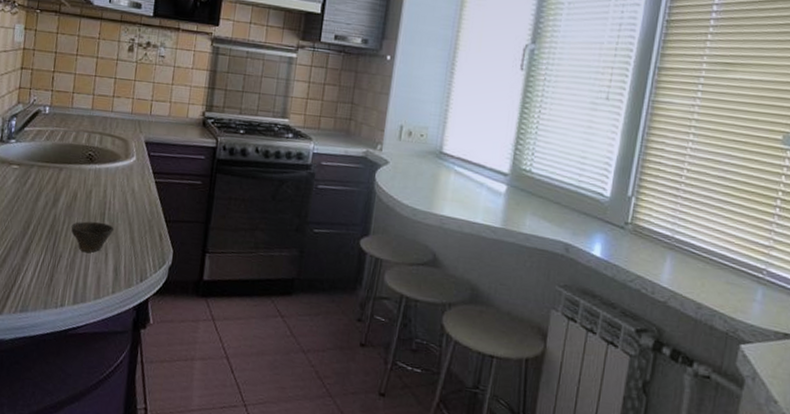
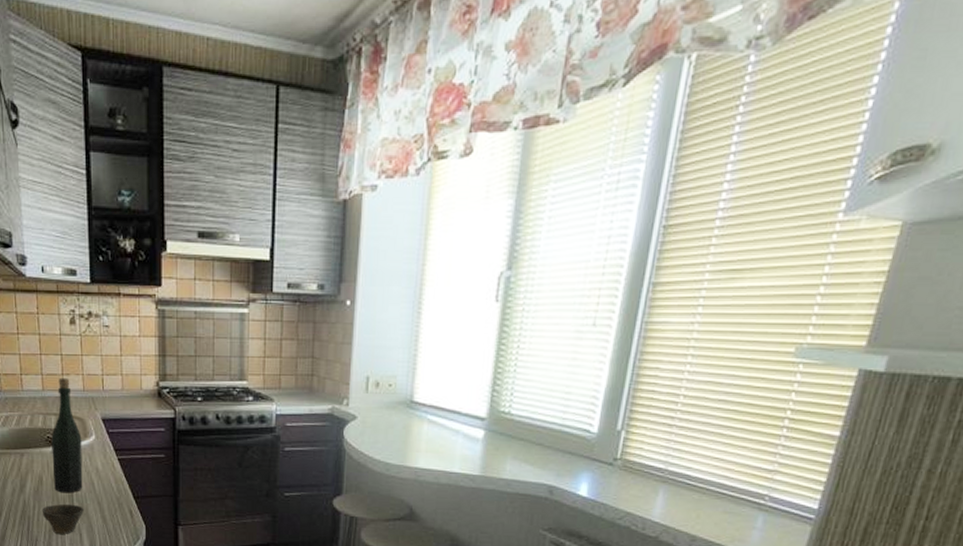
bottle: none [87,99,123,211] -> present [51,377,83,493]

